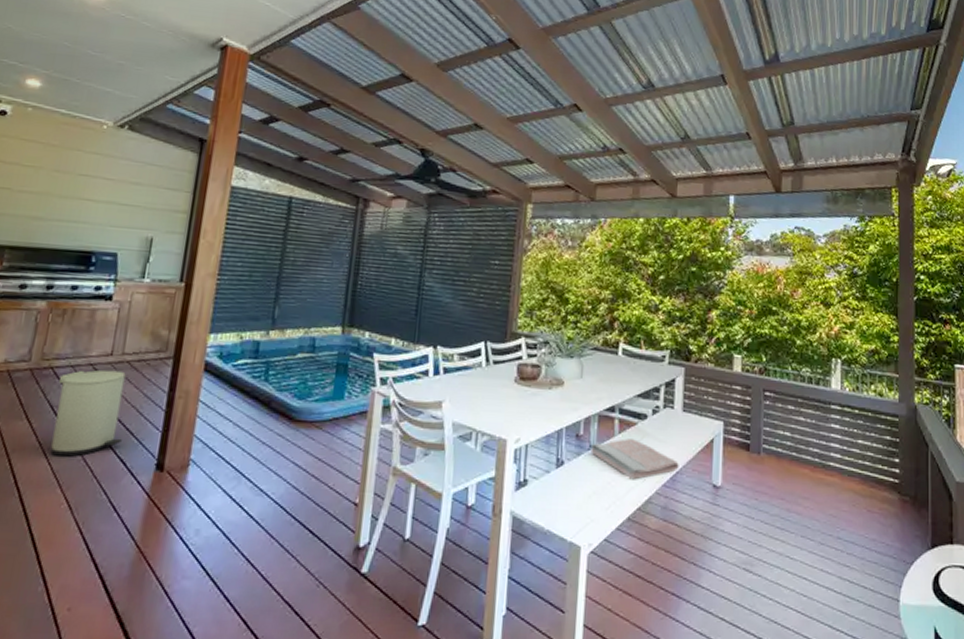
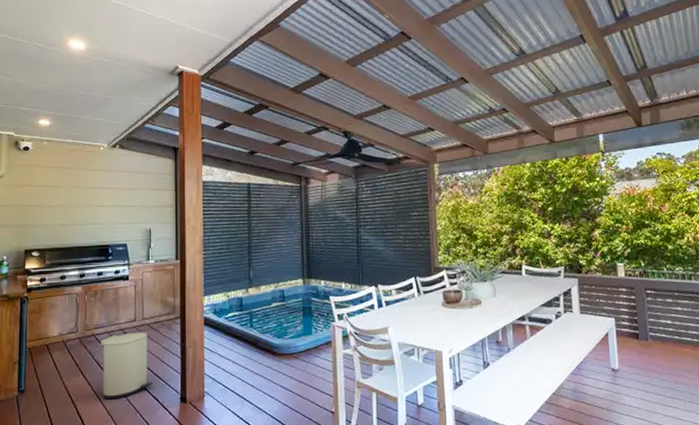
towel: present [591,439,679,480] -> none [509,340,582,372]

